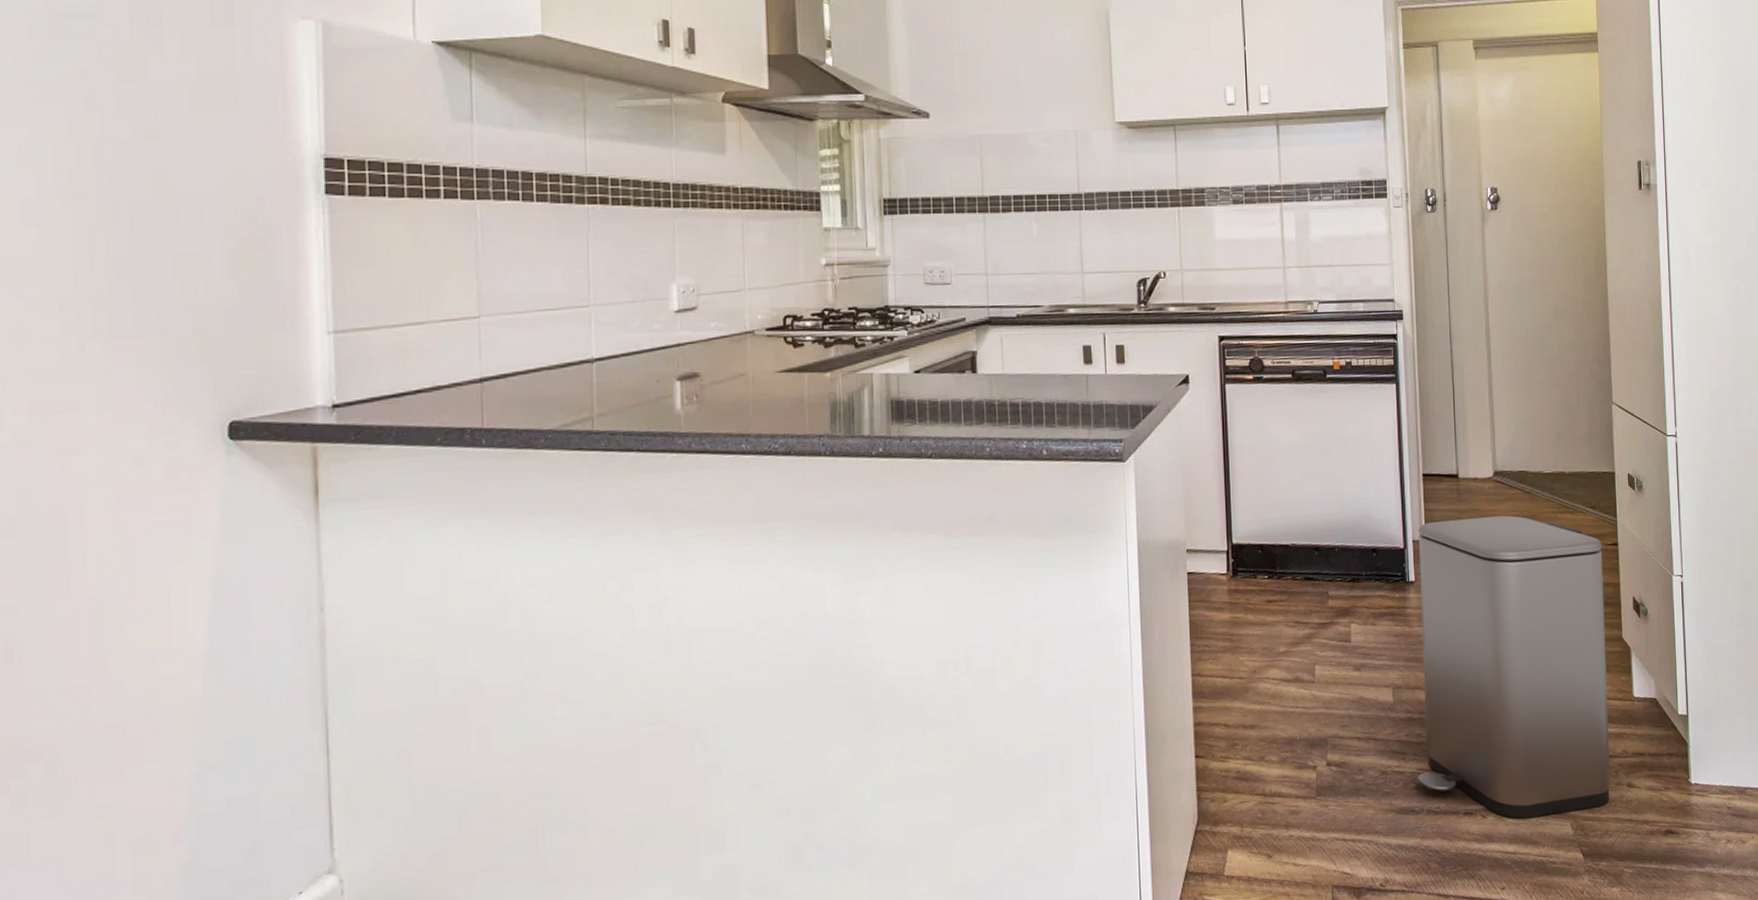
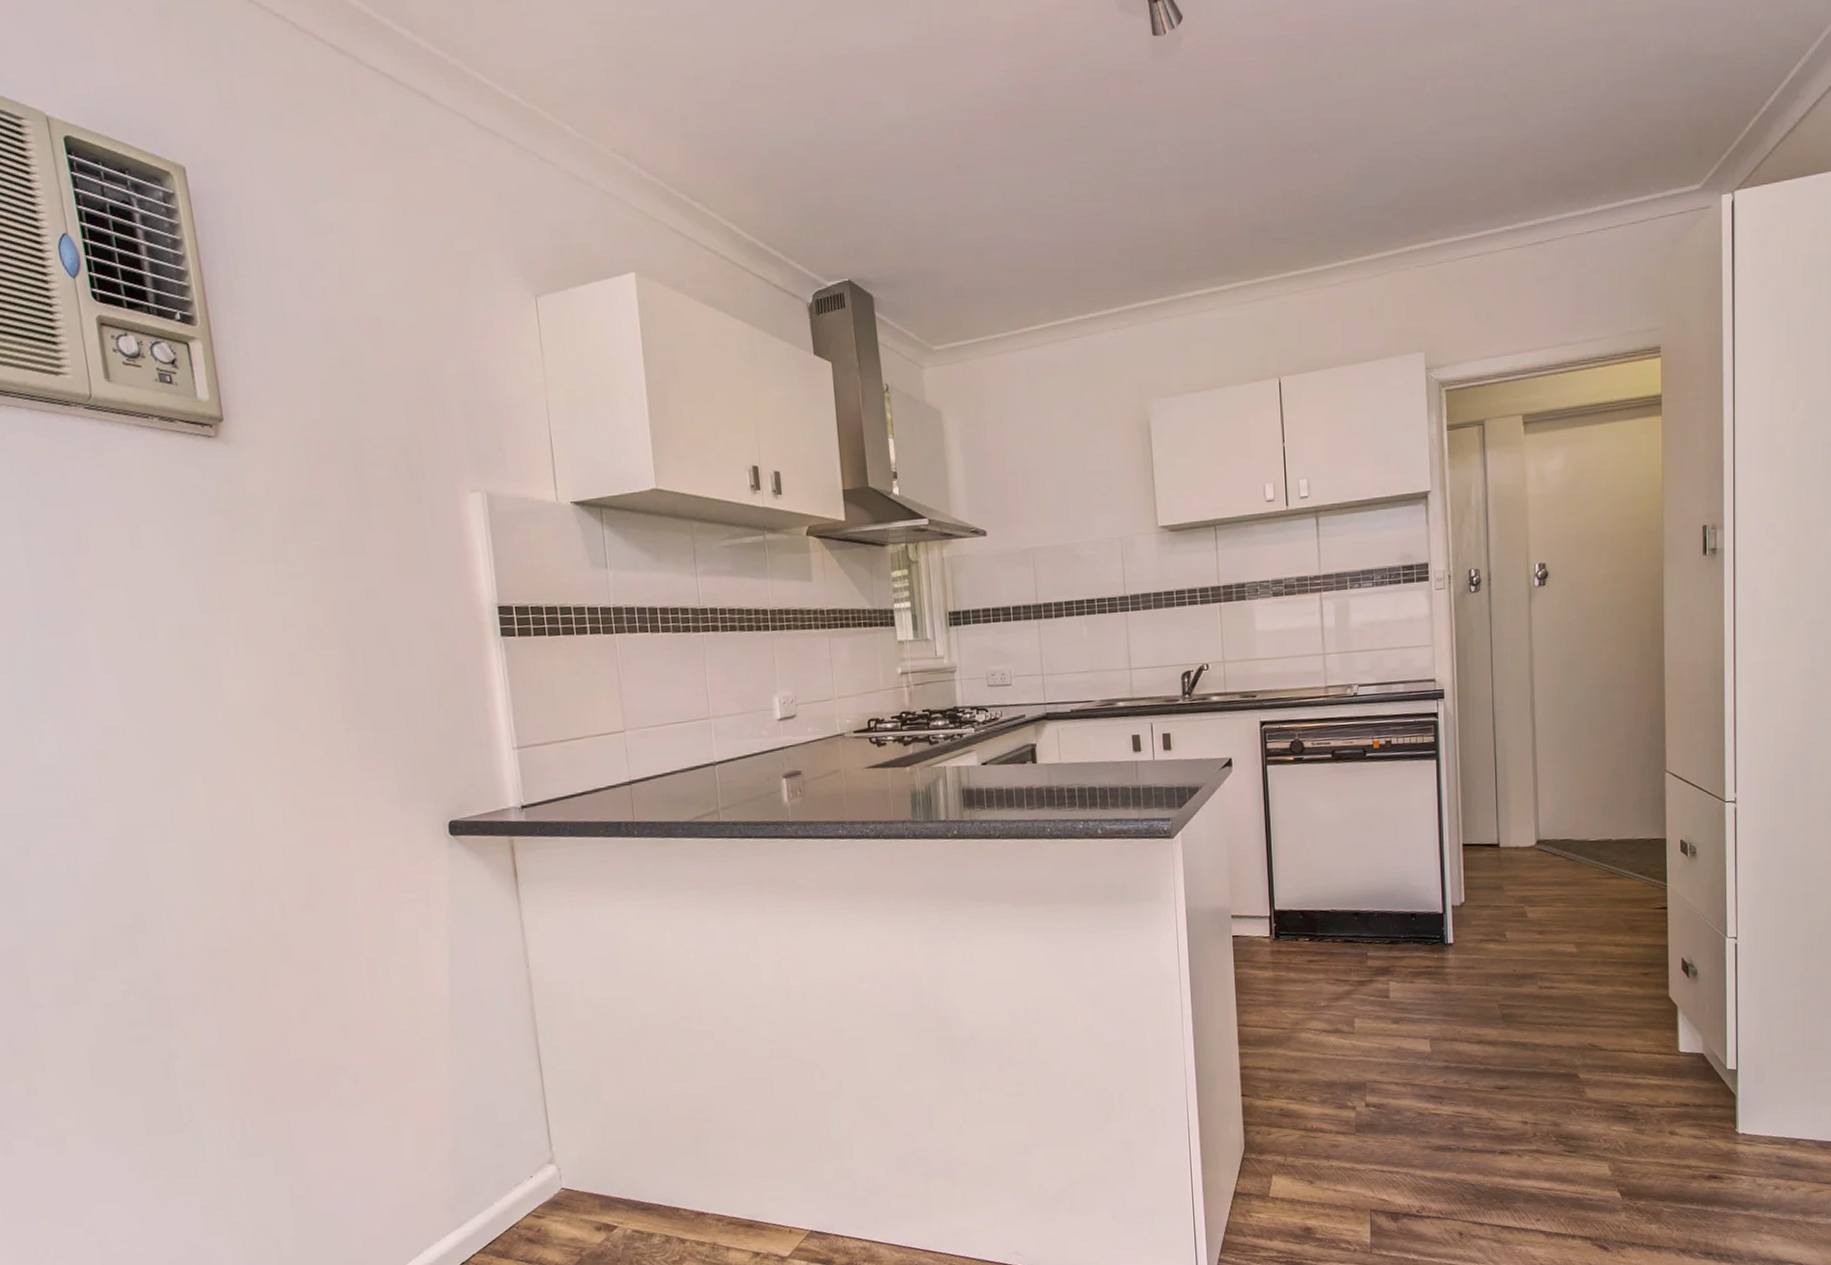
pedal bin: present [1417,515,1611,819] -> none [1453,881,1652,1160]

